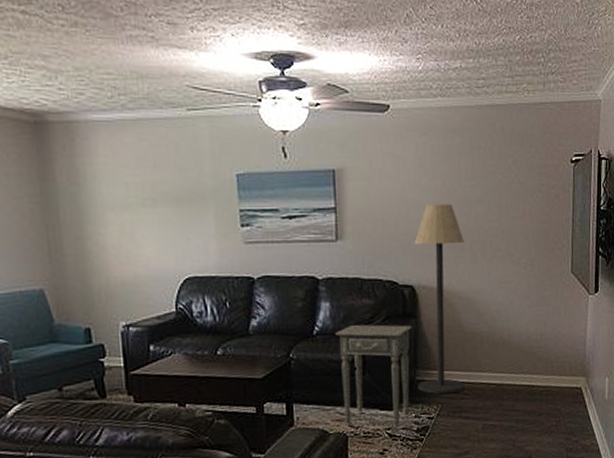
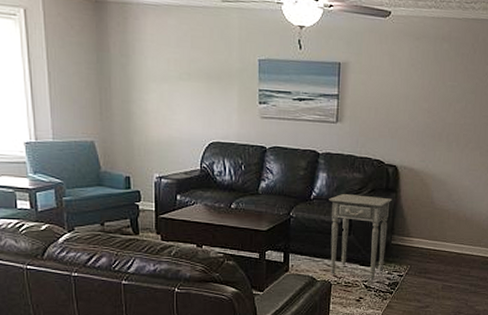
floor lamp: present [415,204,465,394] -> none [392,99,443,257]

